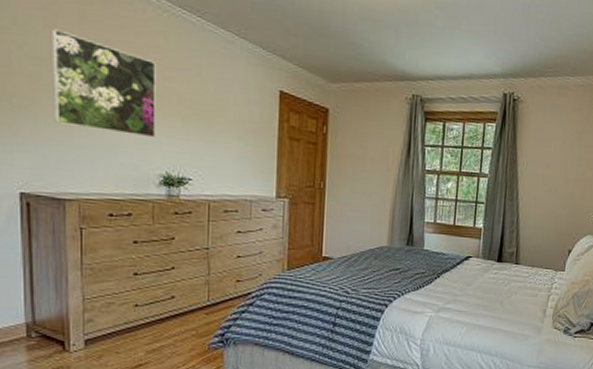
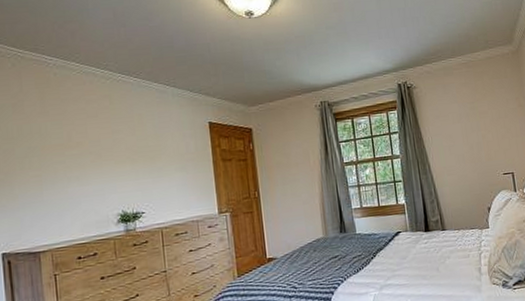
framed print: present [50,29,156,138] -> none [18,111,110,189]

